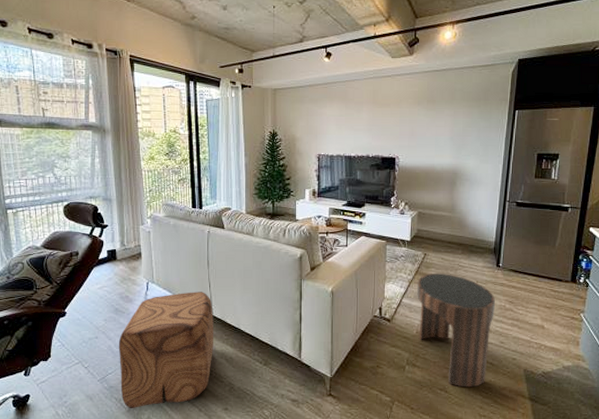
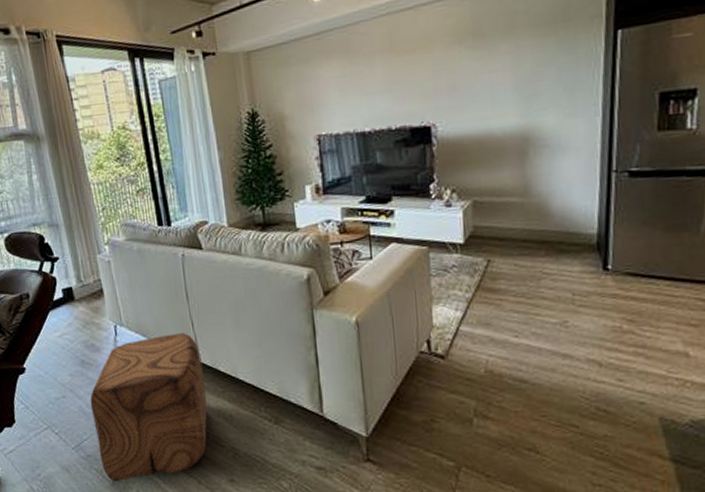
side table: present [417,274,496,388] -> none [480,286,606,446]

